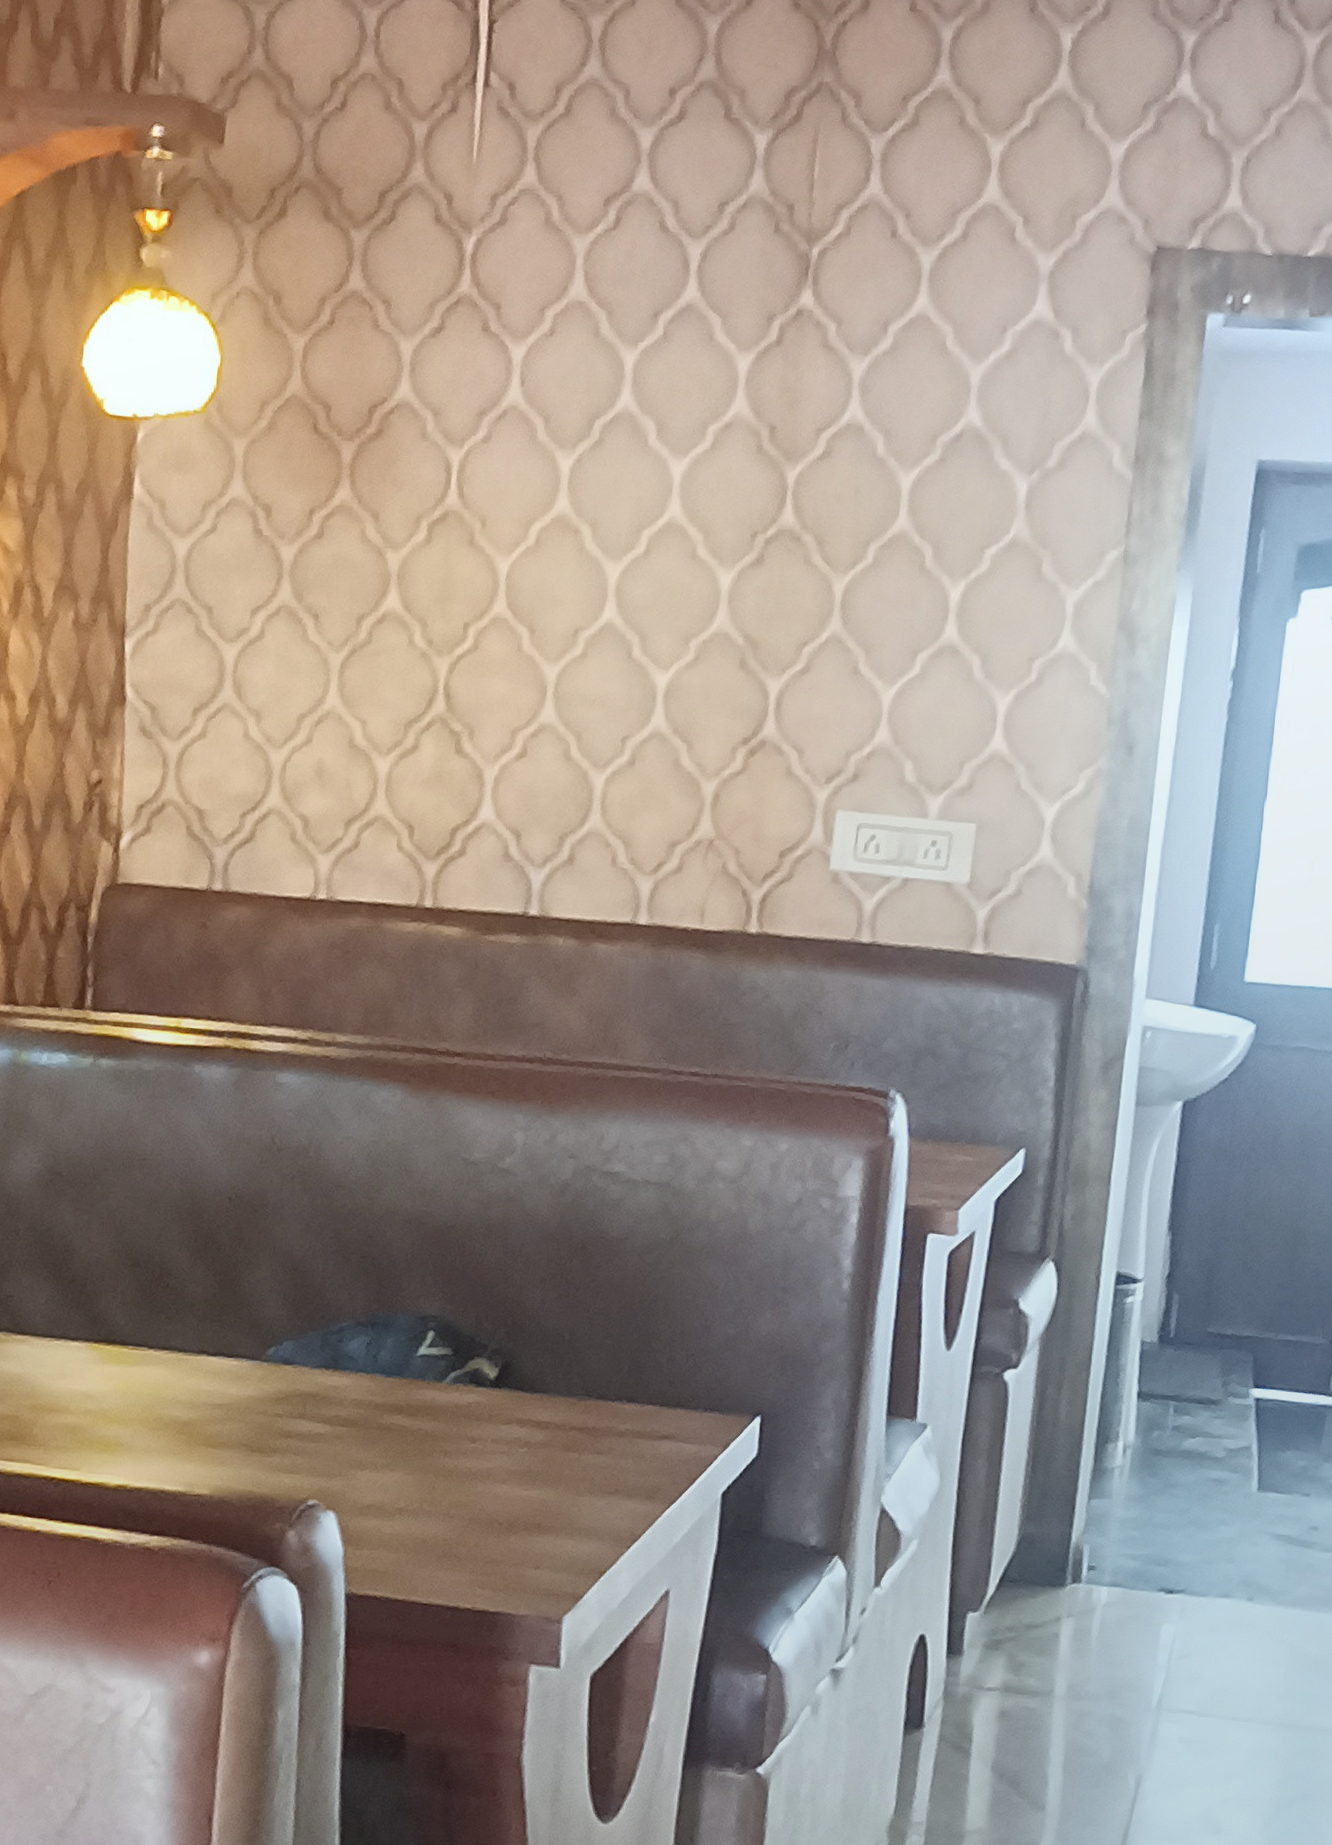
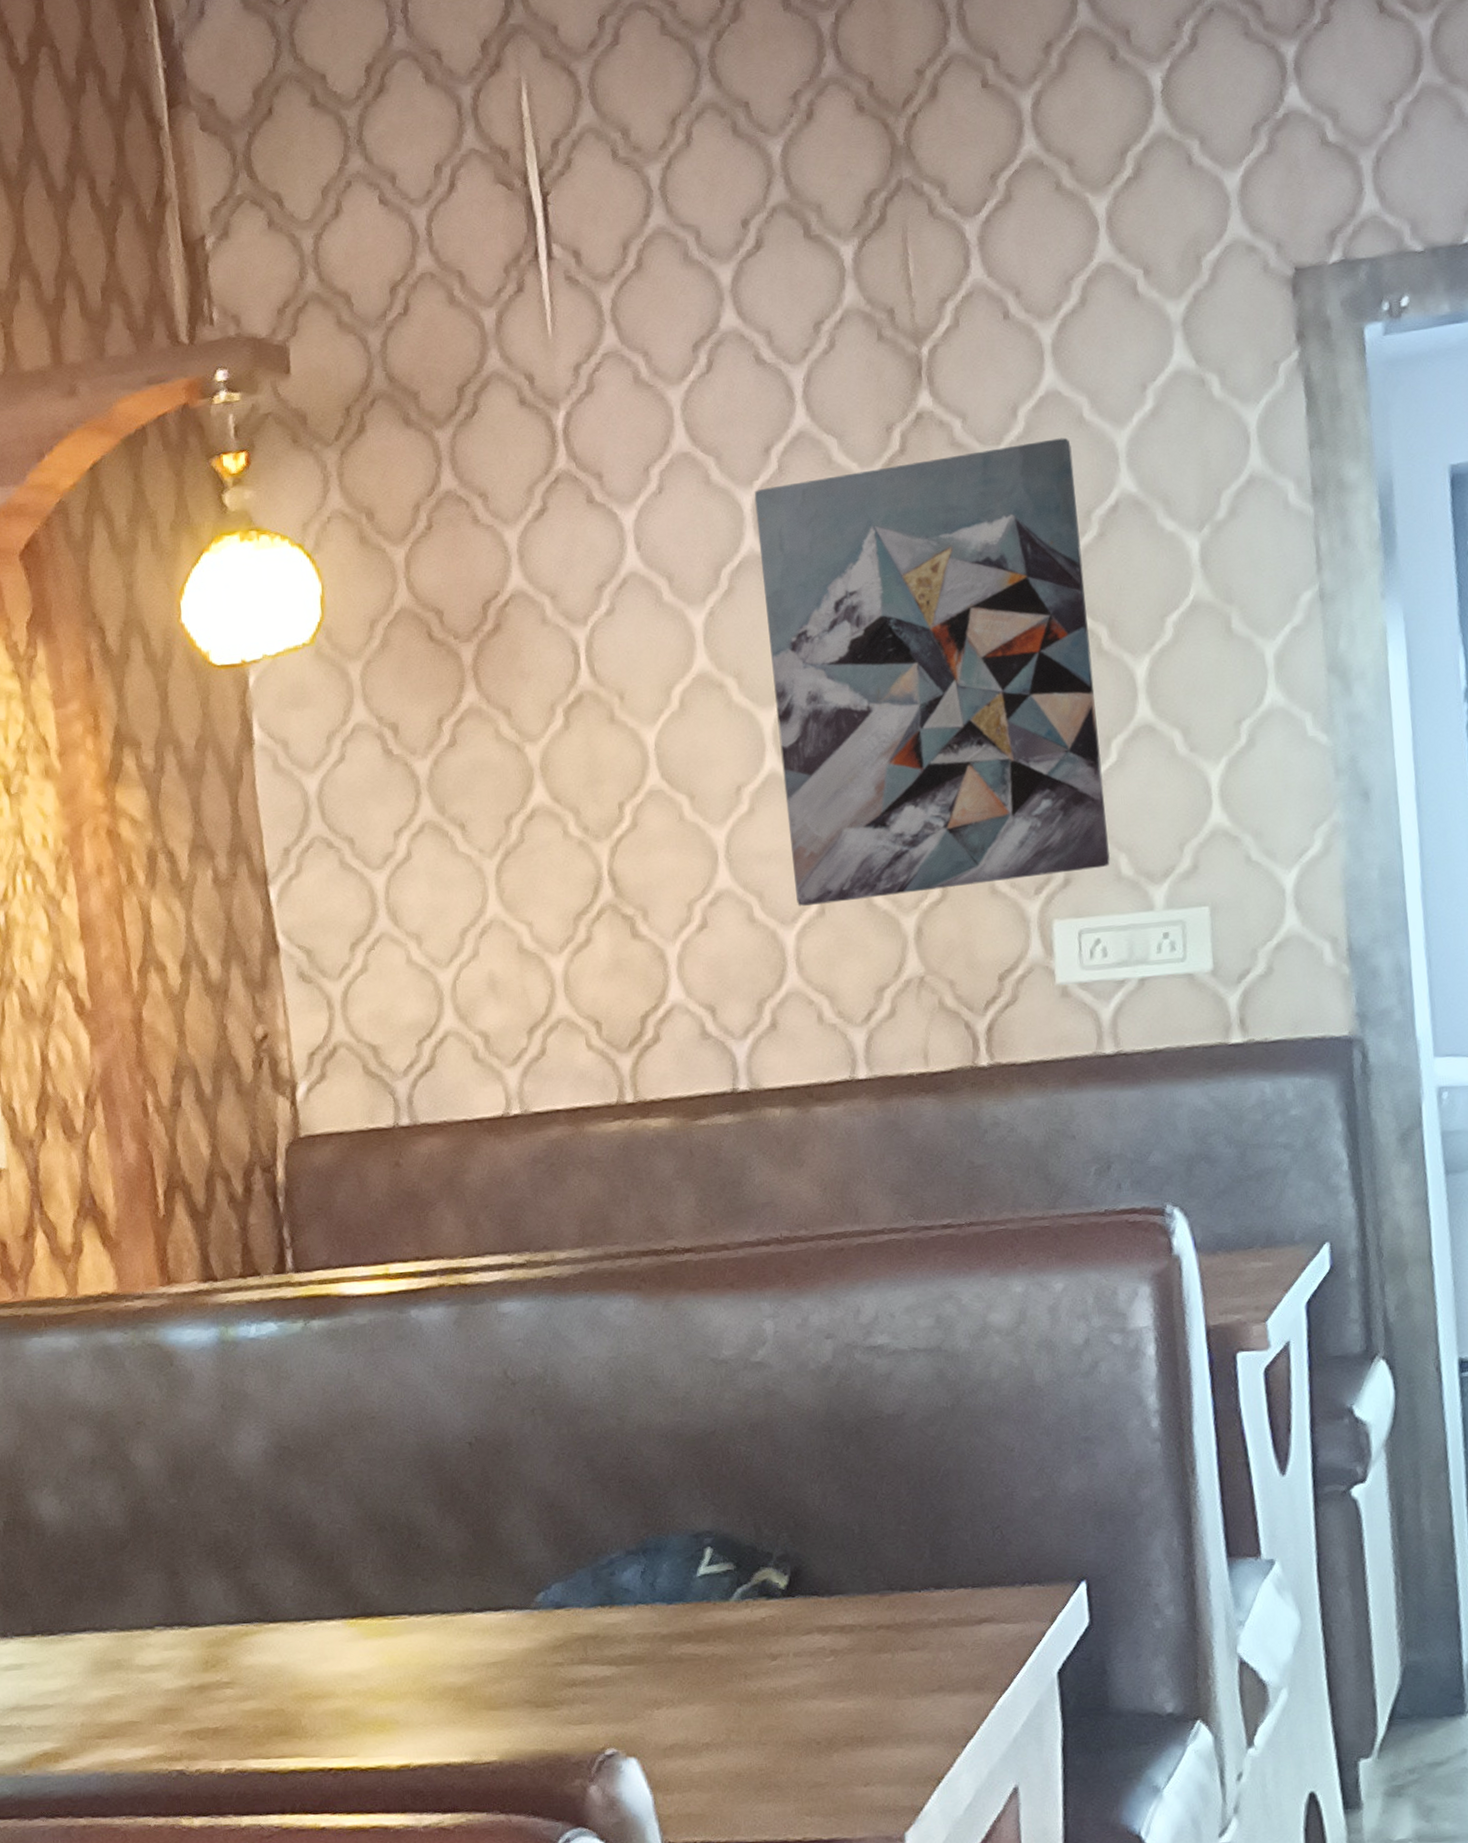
wall art: none [611,351,930,770] -> present [754,437,1110,906]

